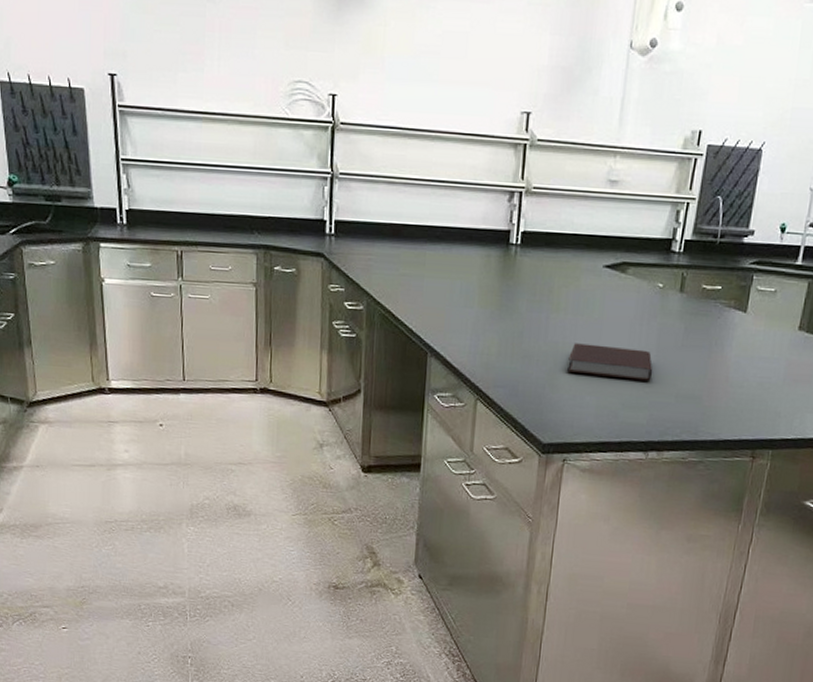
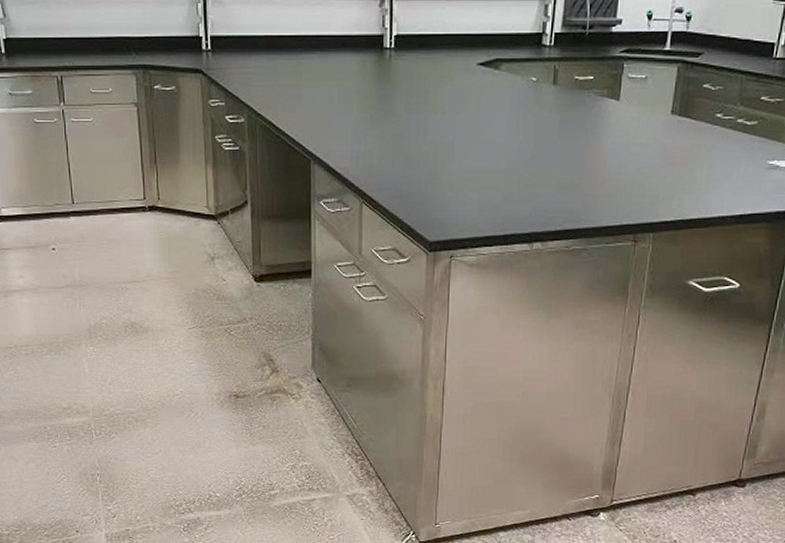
notebook: present [567,343,652,381] -> none [448,141,531,174]

